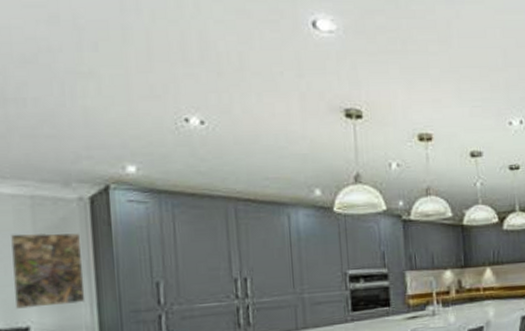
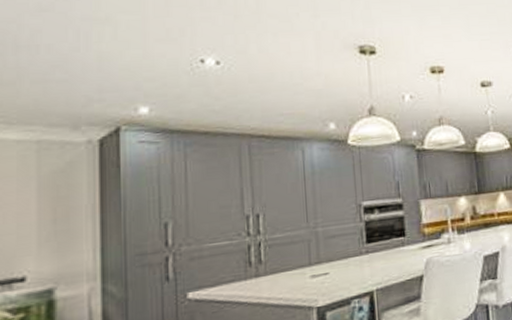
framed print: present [9,232,86,309] -> none [11,176,88,259]

